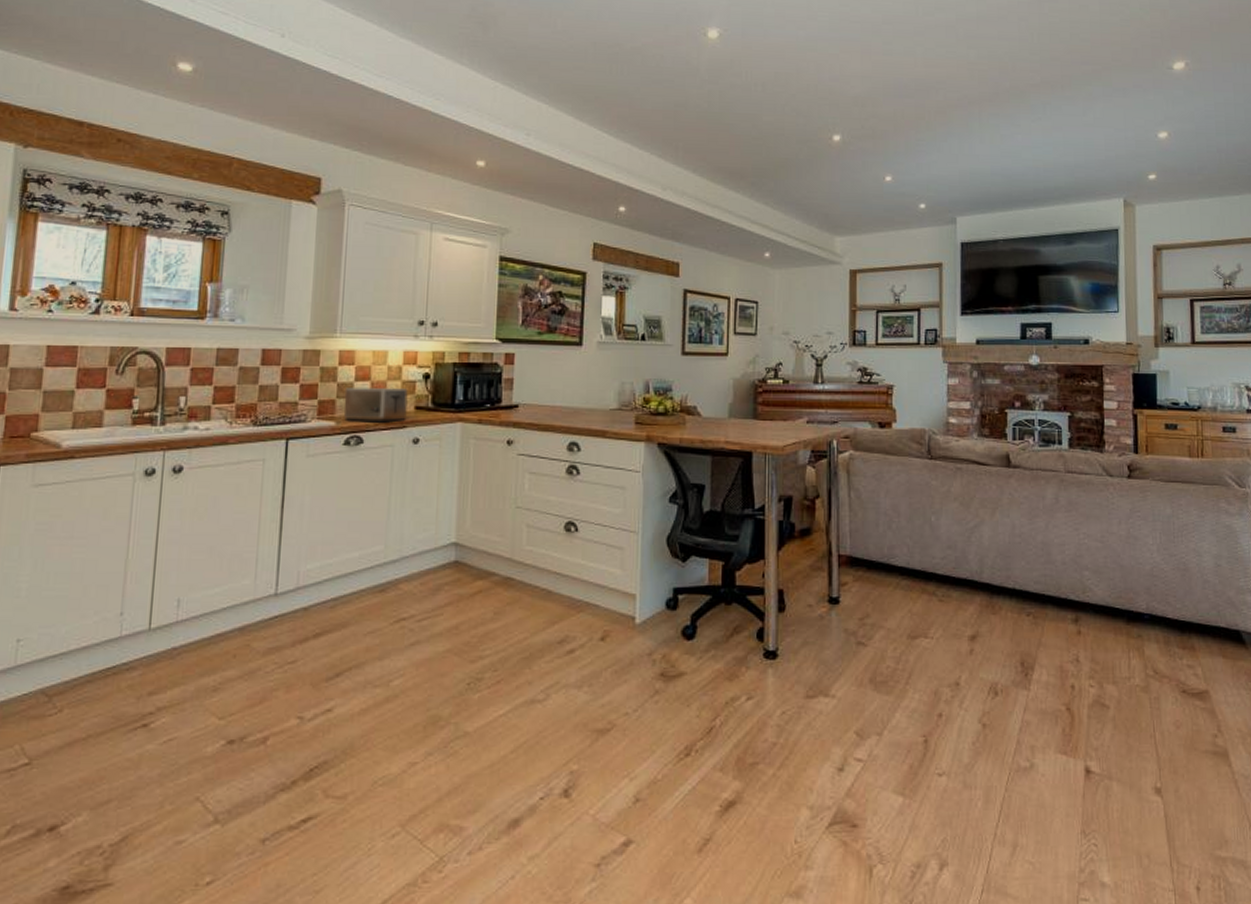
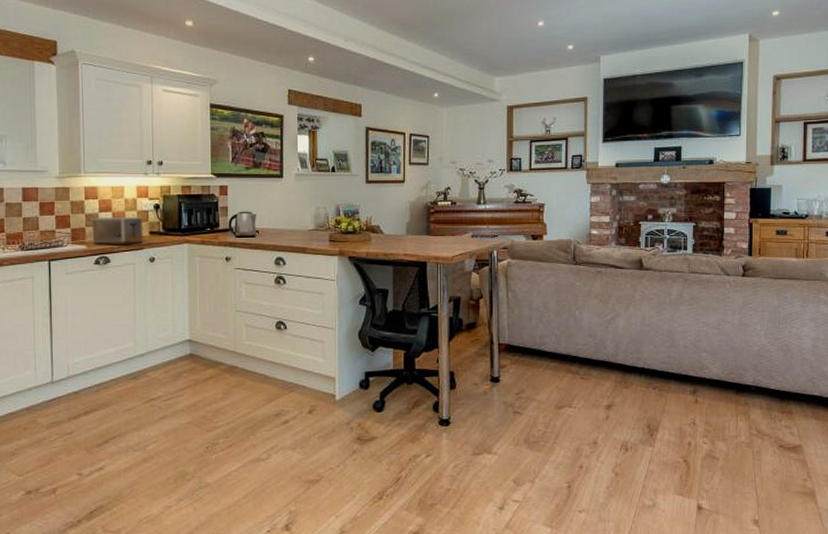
kettle: none [512,384,549,420] -> present [228,211,257,240]

